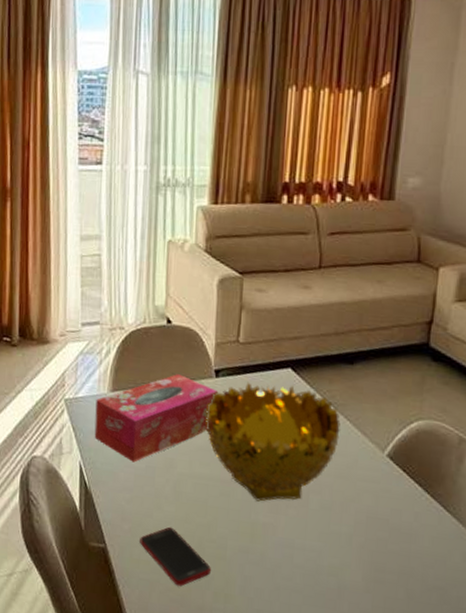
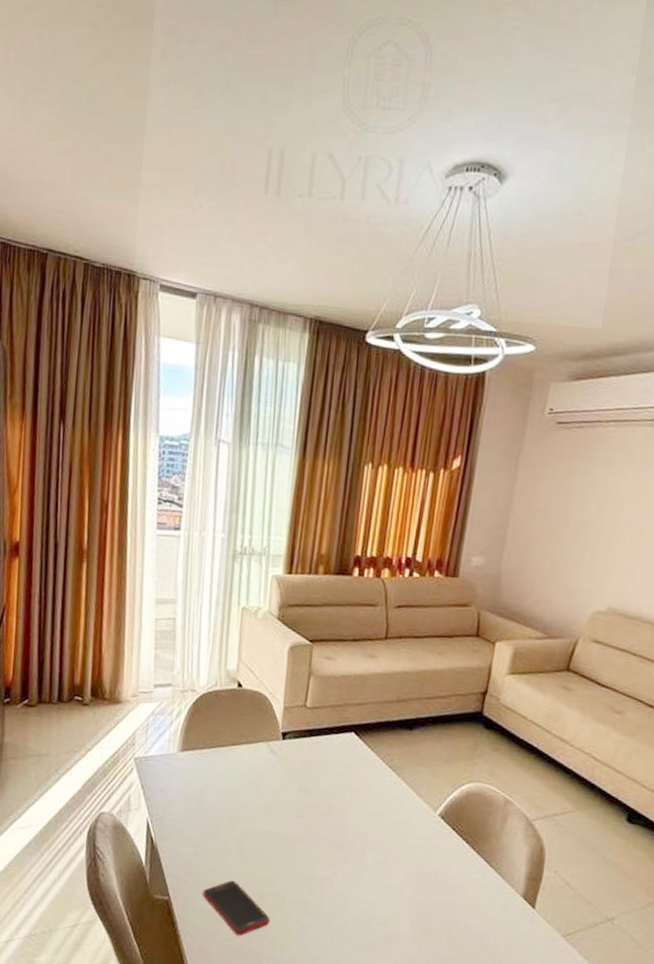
tissue box: present [94,374,219,462] -> none [162,735,285,819]
decorative bowl: present [206,382,341,502] -> none [271,744,398,857]

